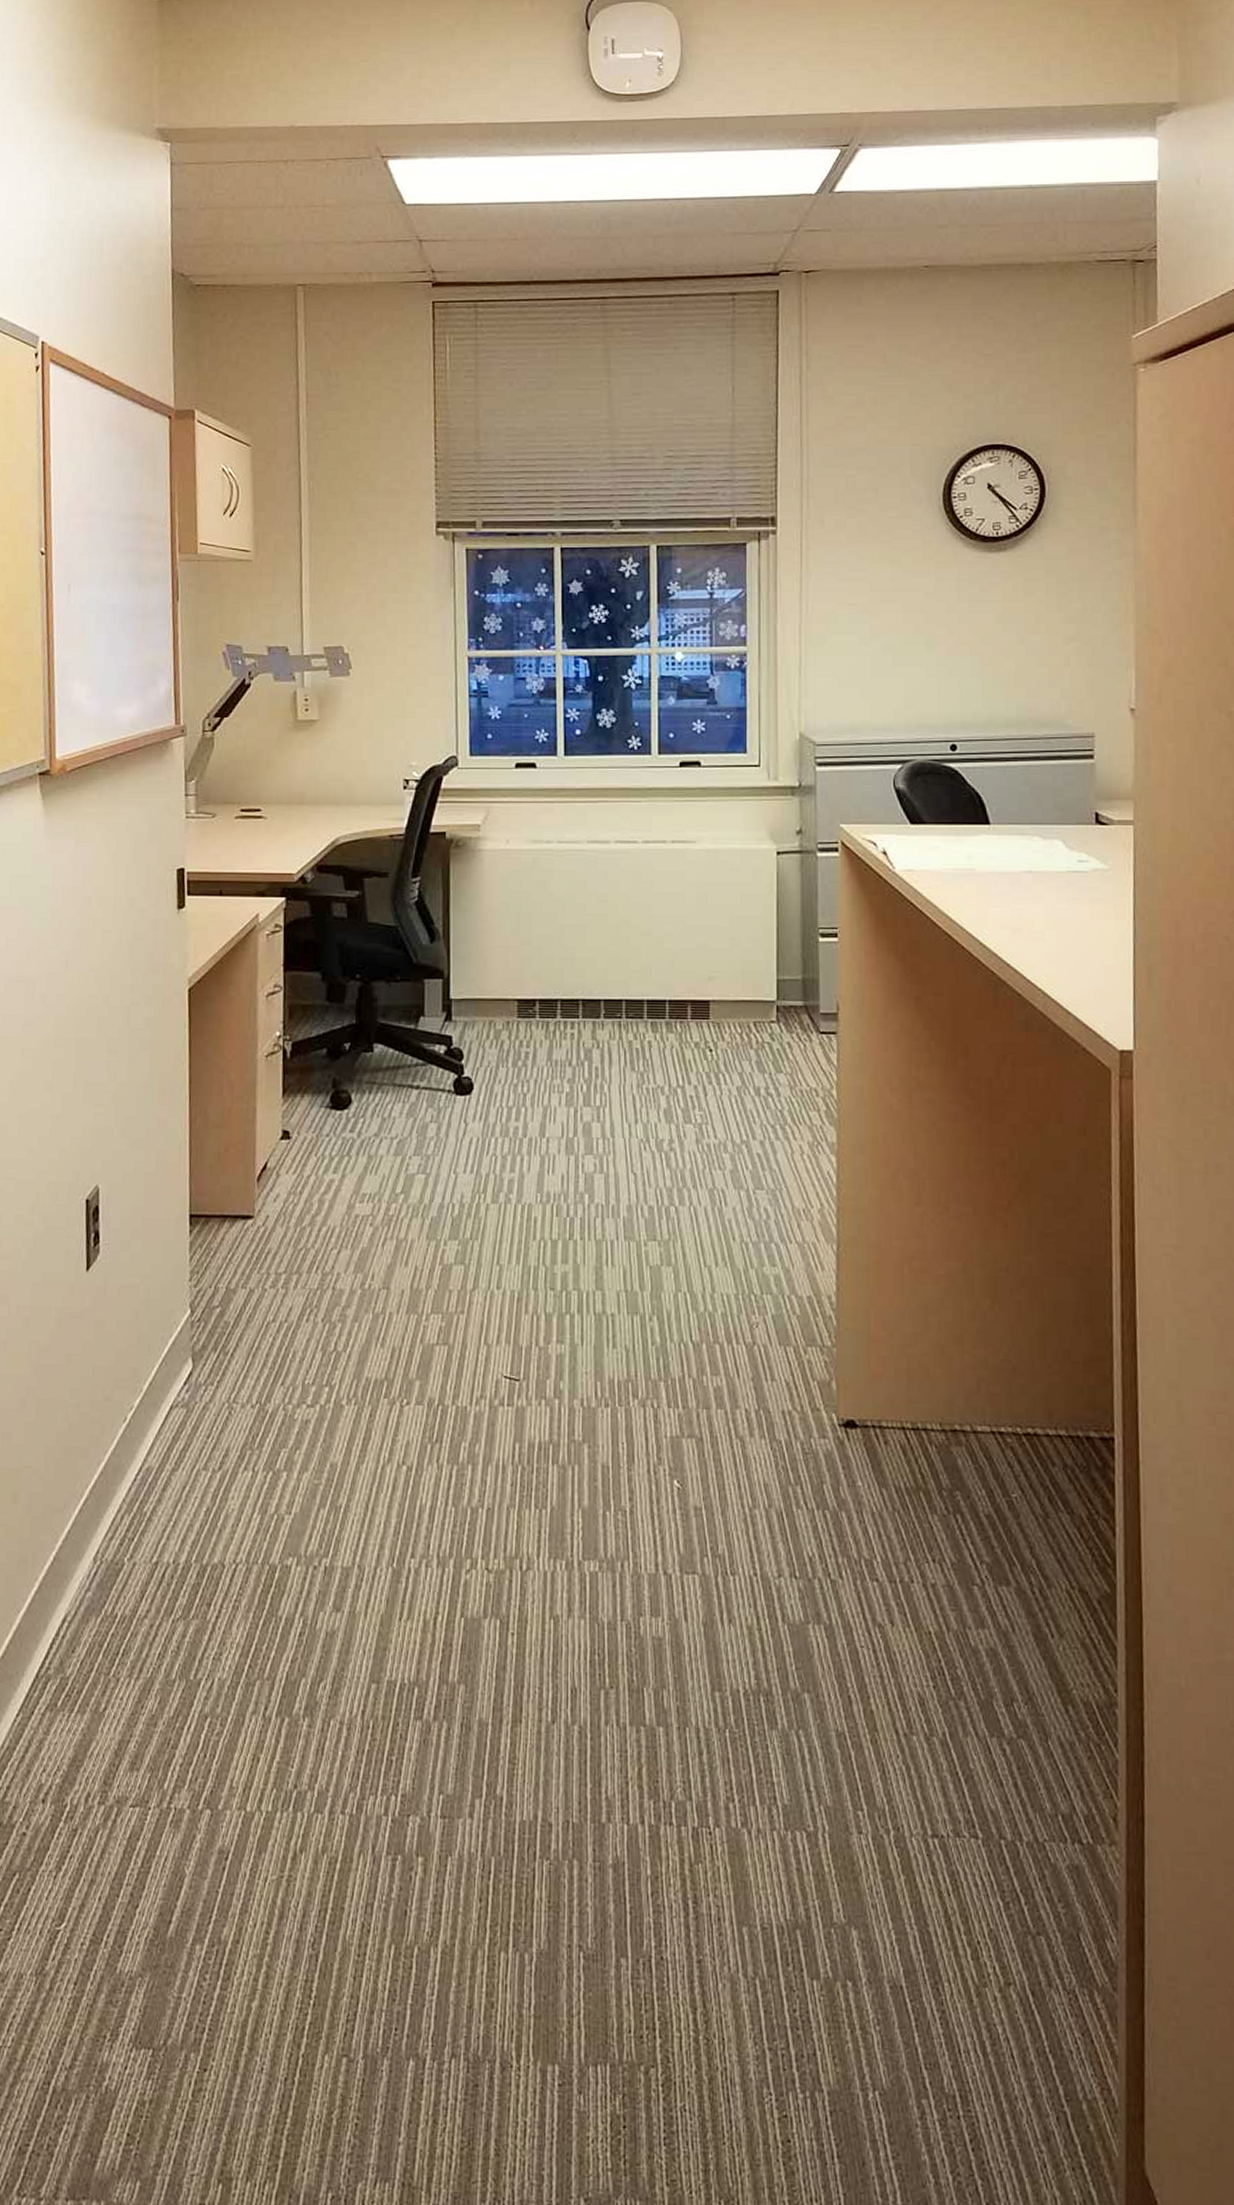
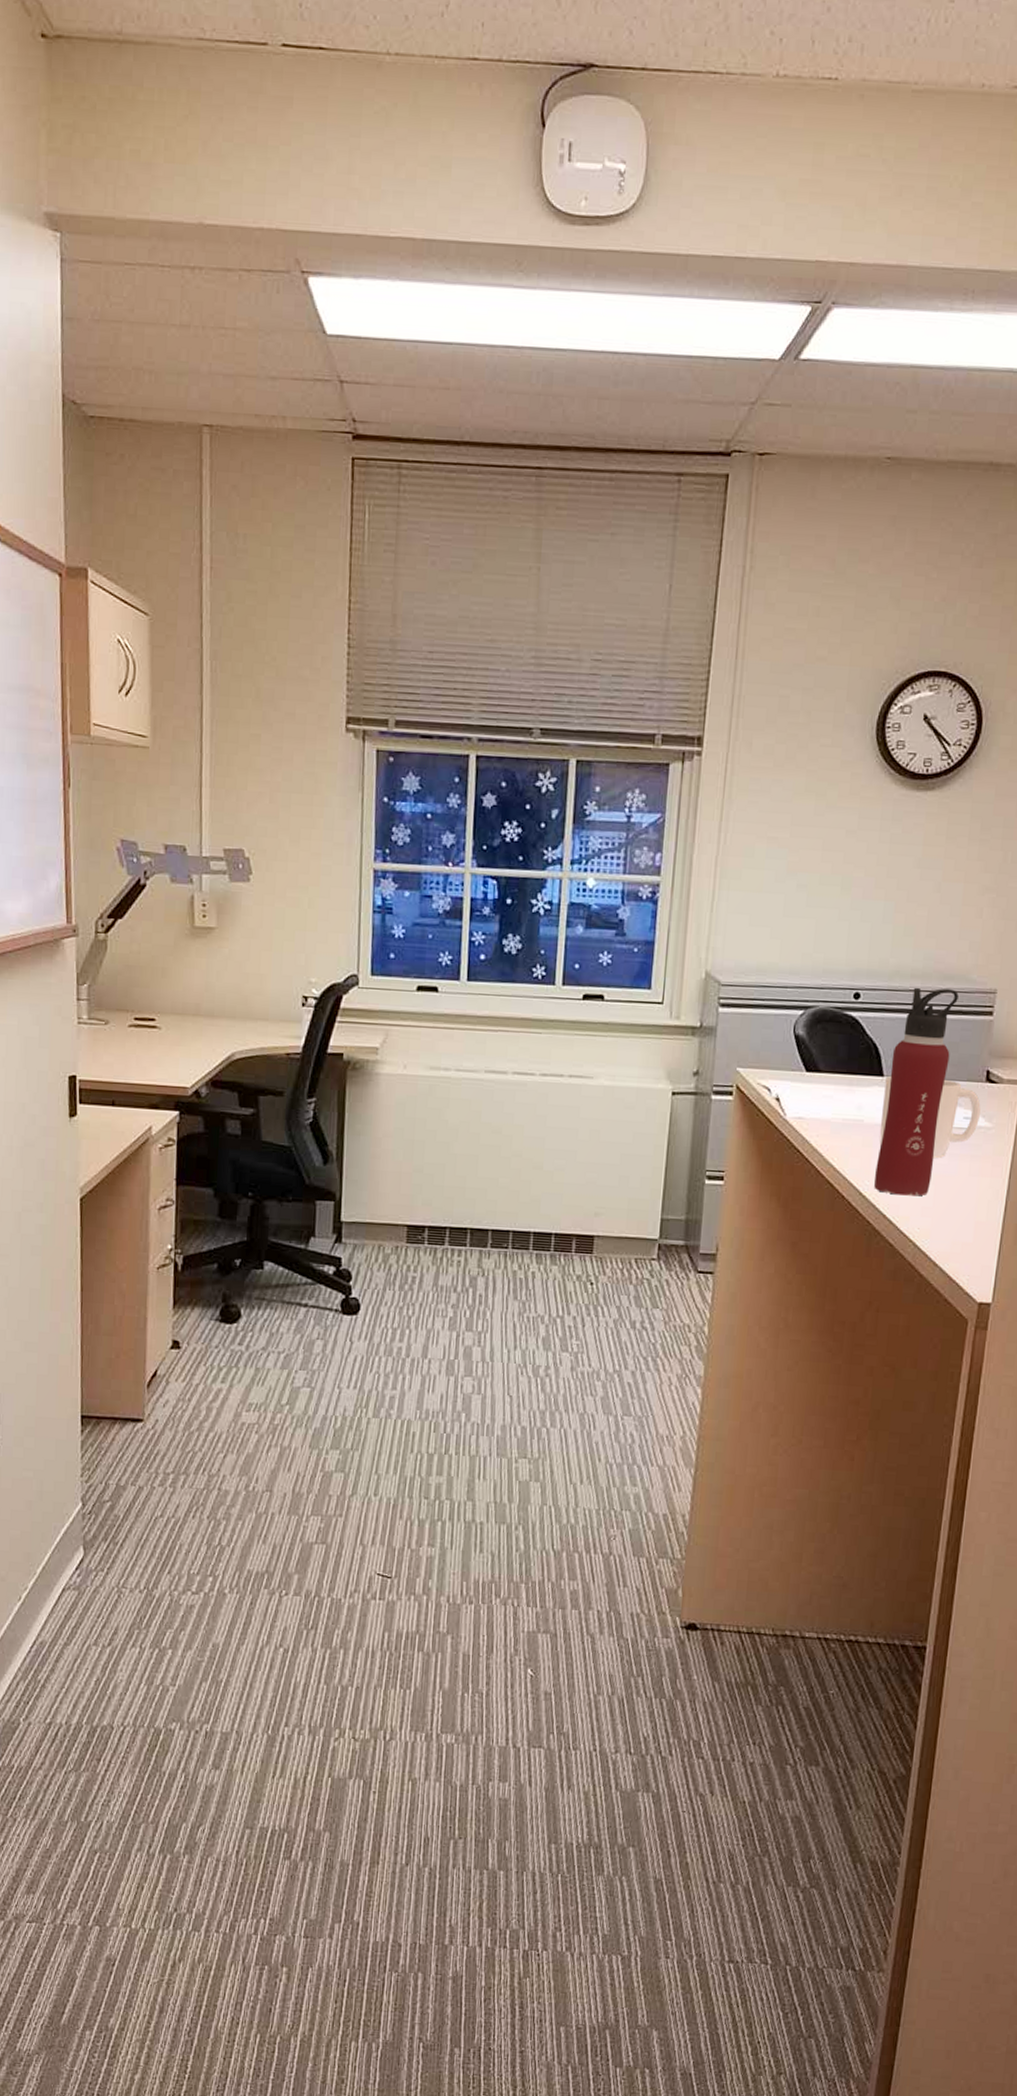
mug: none [992,823,1094,904] -> present [878,1075,981,1159]
water bottle: none [993,736,1056,943] -> present [874,987,959,1196]

